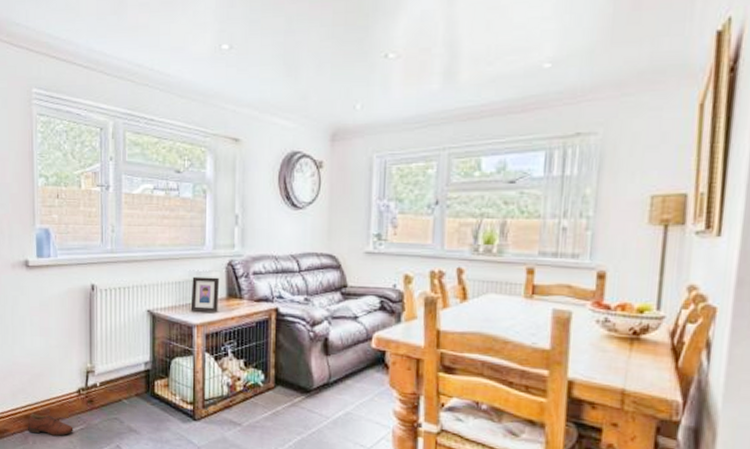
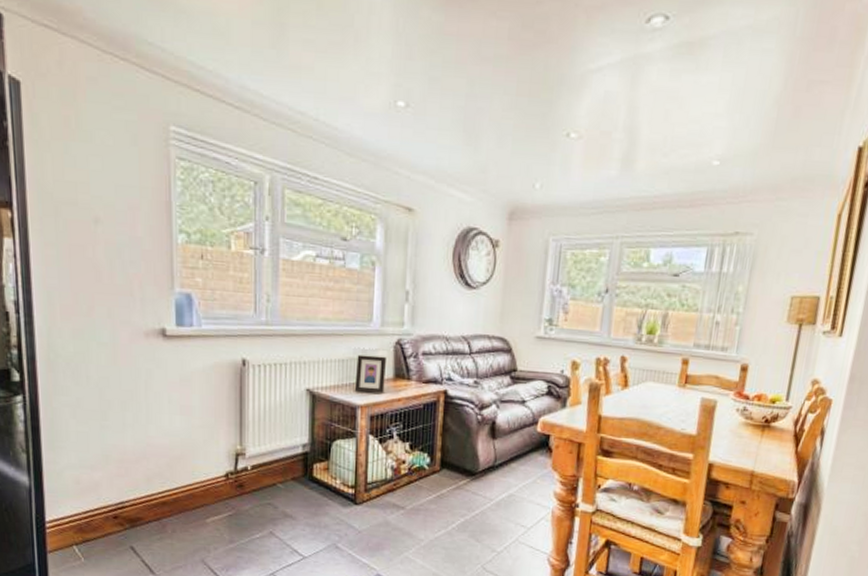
shoe: present [28,414,74,436] -> none [166,500,220,523]

